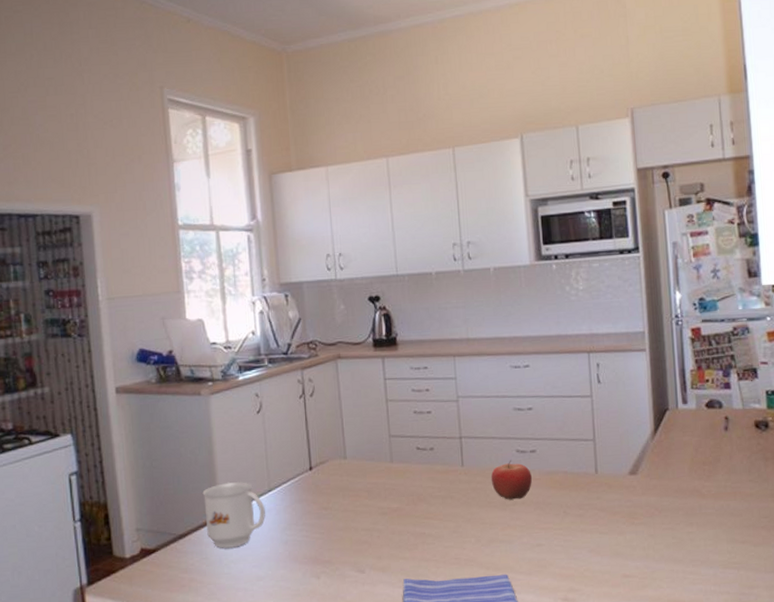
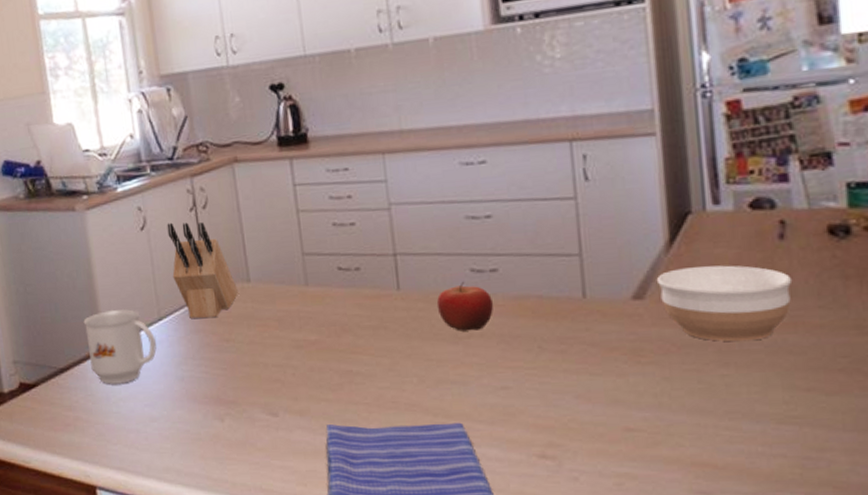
knife block: none [279,407,336,490] -> present [167,222,238,318]
bowl: none [645,449,733,507] -> present [656,265,793,342]

